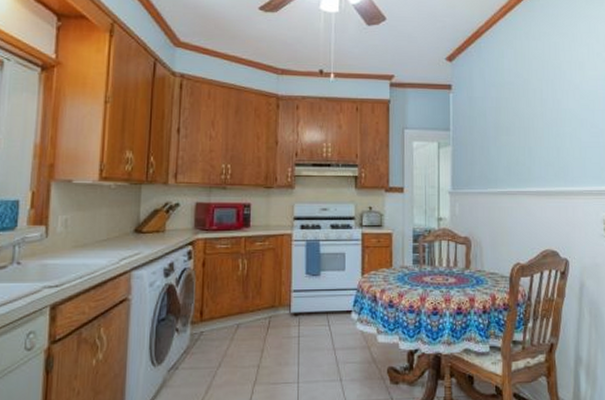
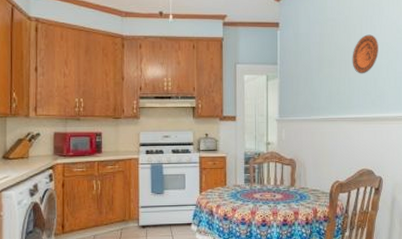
decorative plate: none [532,99,561,143] -> present [352,34,379,74]

